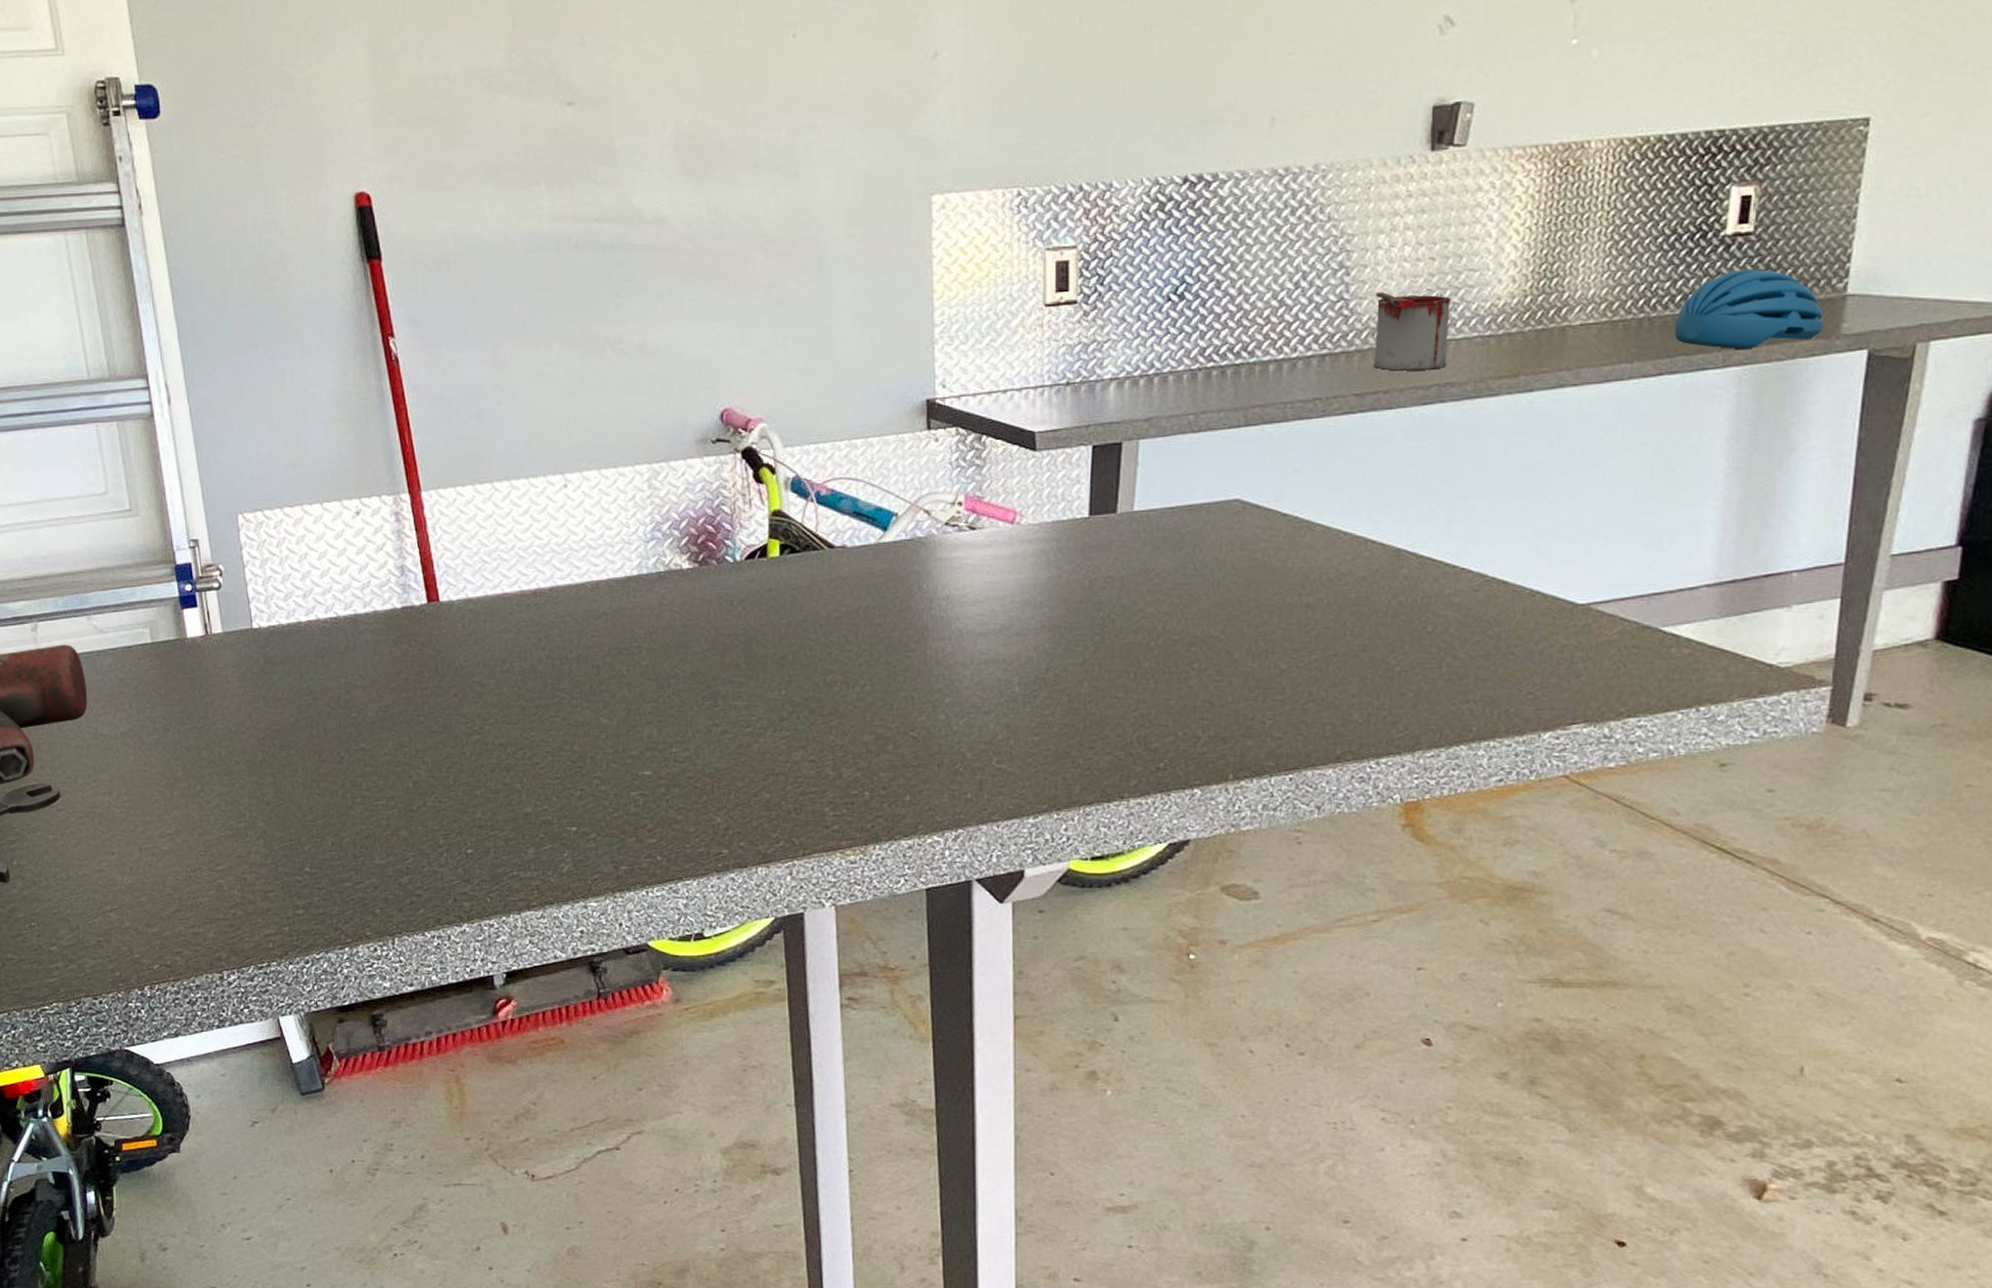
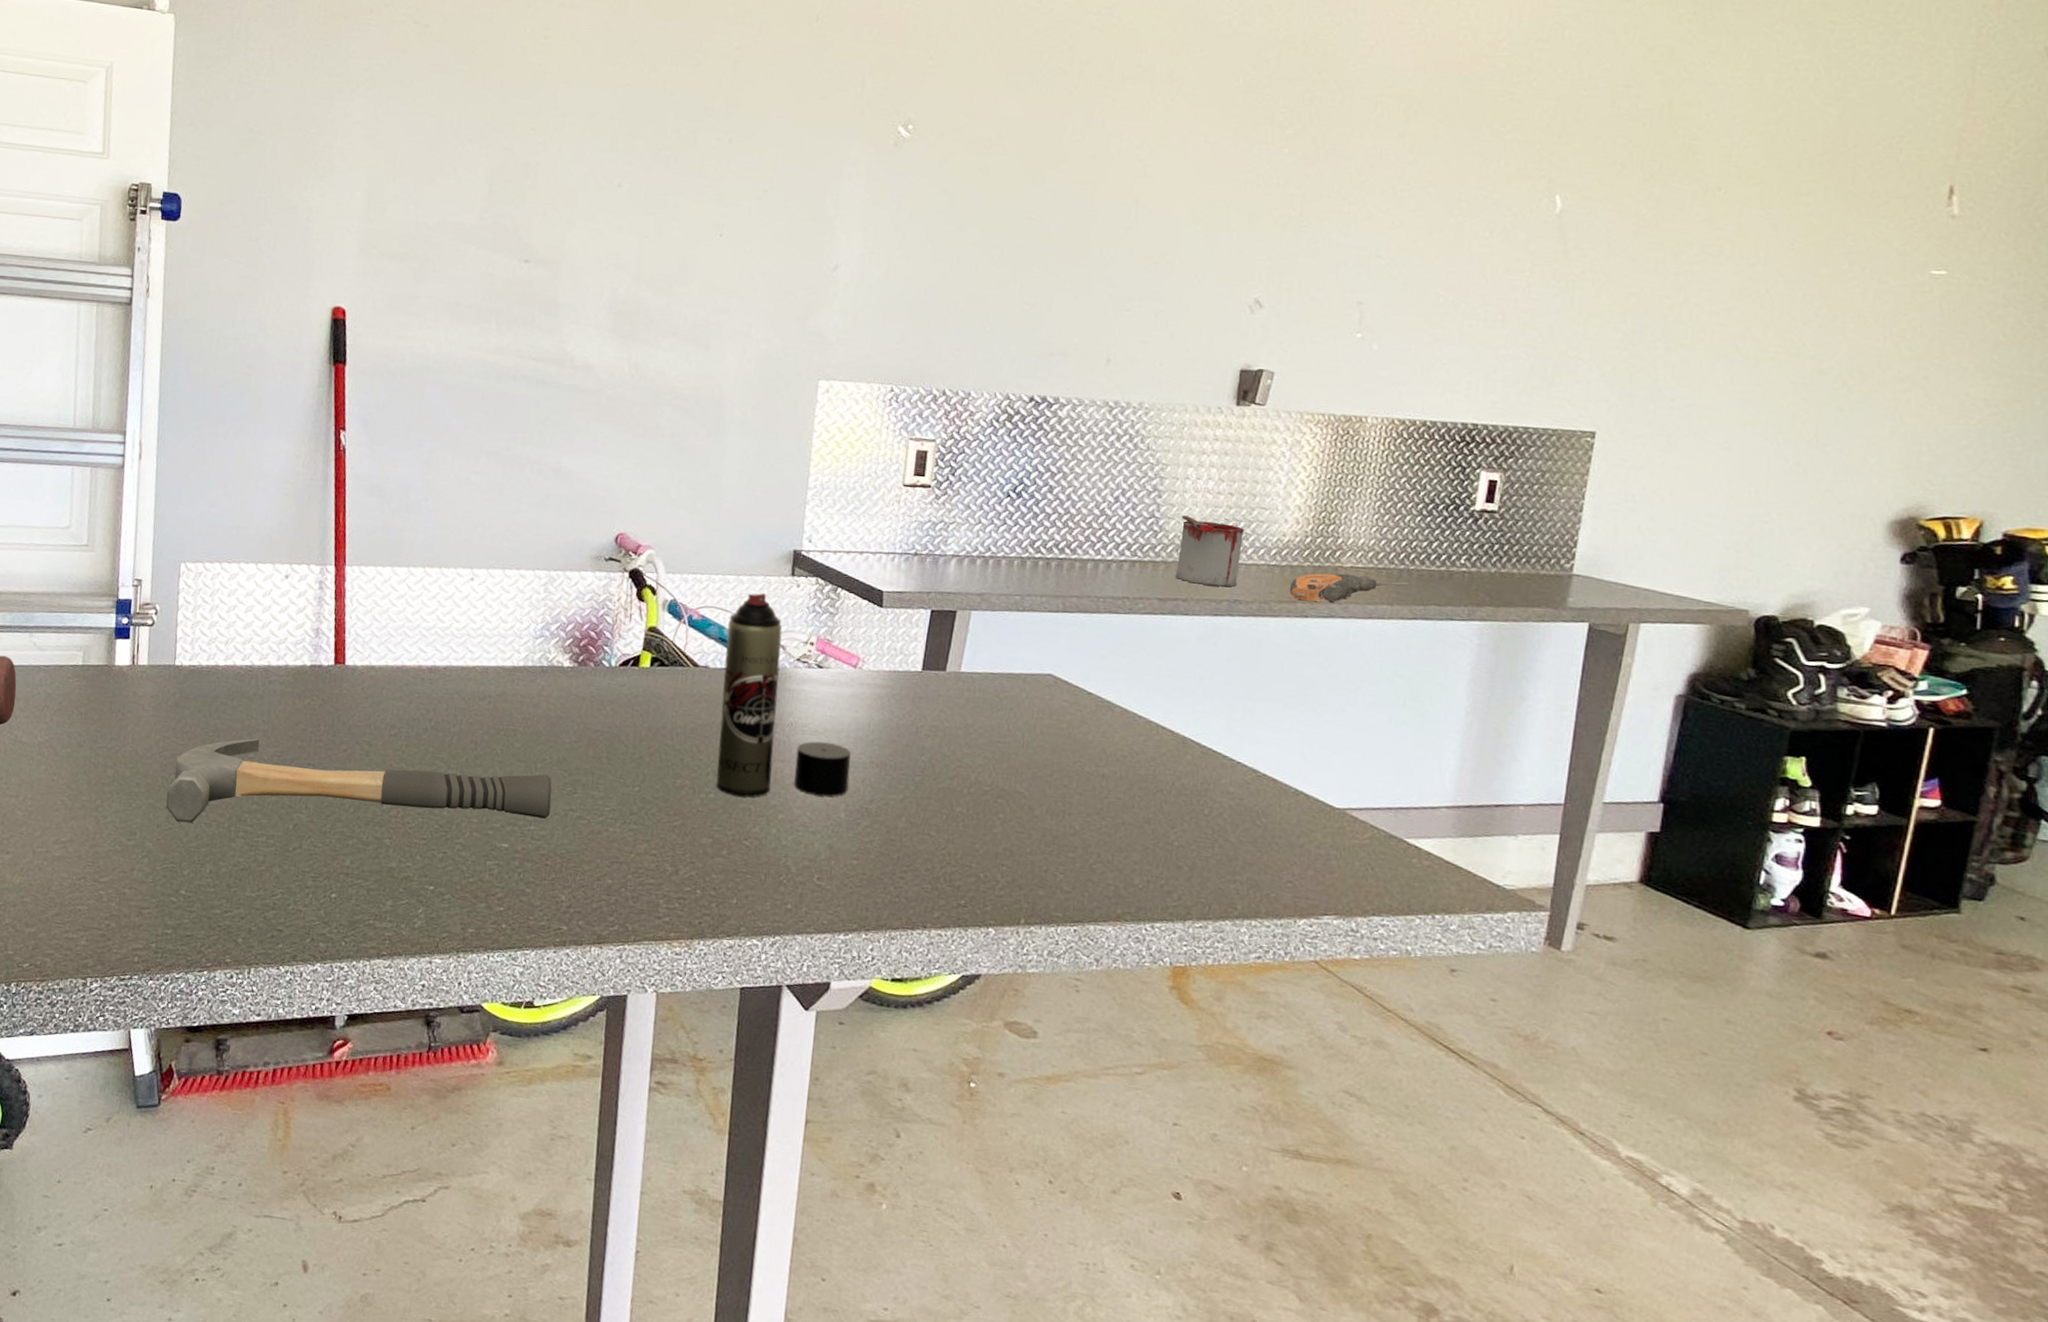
claw hammer: none [269,691,691,796] -> present [166,738,552,823]
aerosol can: none [861,455,1020,683] -> present [716,593,851,797]
power drill: none [1510,332,1650,373] -> present [1290,573,1409,602]
bicycle helmet: present [1675,268,1824,350] -> none [1429,540,1553,609]

